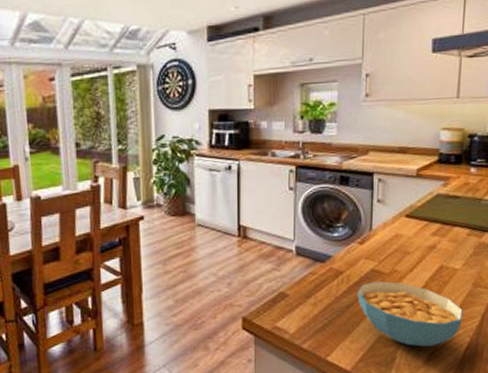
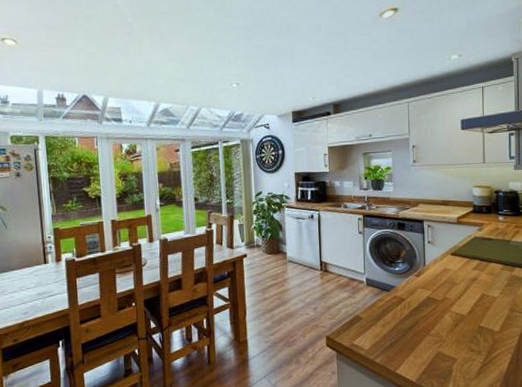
cereal bowl: present [357,281,464,347] -> none [417,307,504,362]

